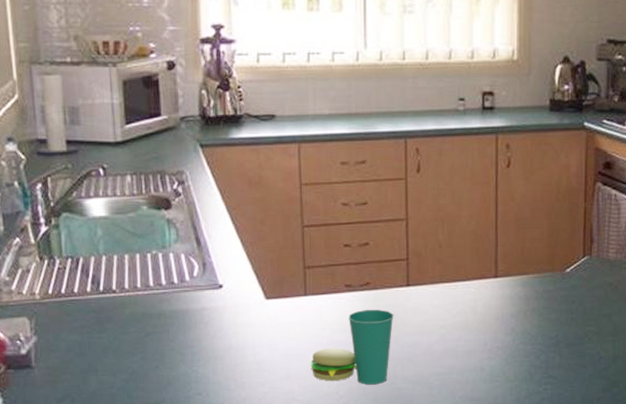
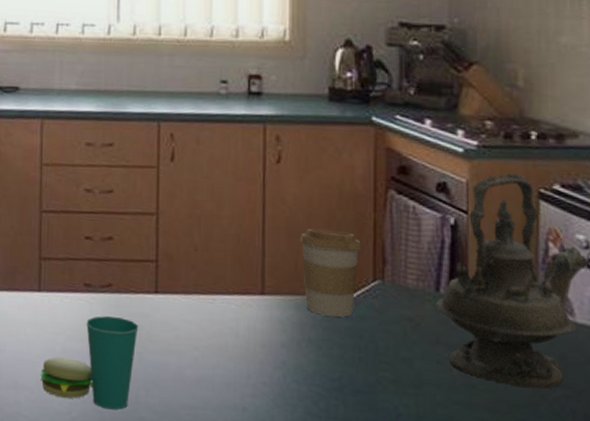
coffee cup: none [526,219,574,289] -> present [300,229,361,317]

